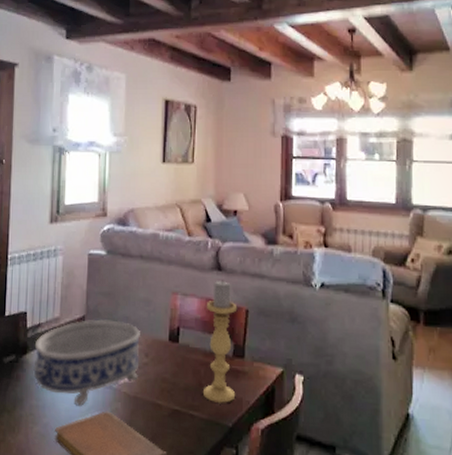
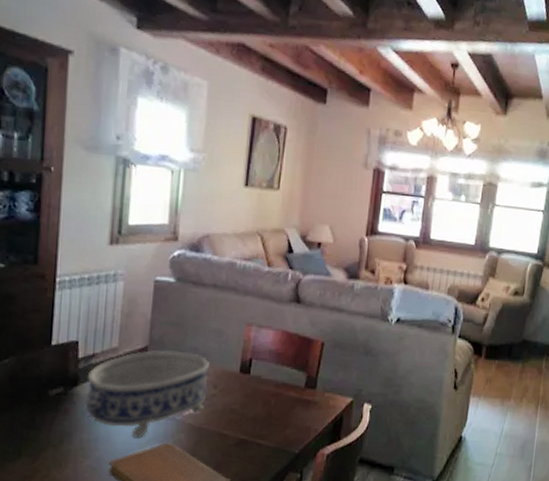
candle holder: present [202,280,238,403] -> none [271,312,314,432]

